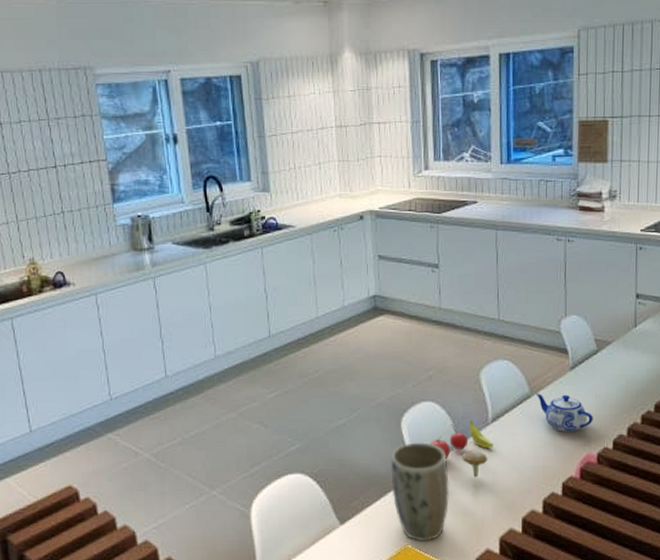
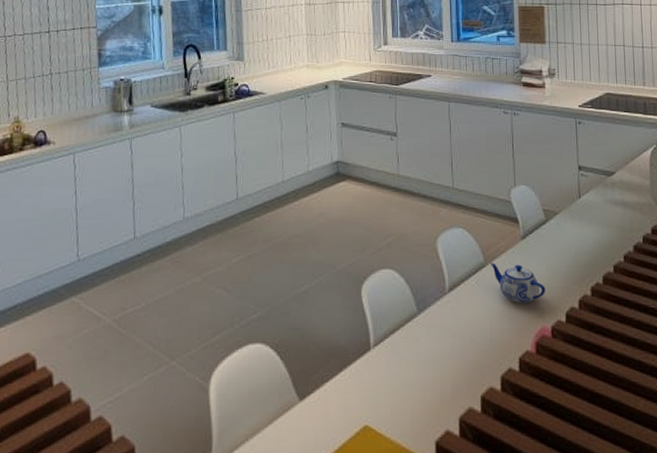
plant pot: present [391,442,449,542] -> none [351,312,408,421]
fruit: present [430,419,494,478] -> none [390,288,451,351]

